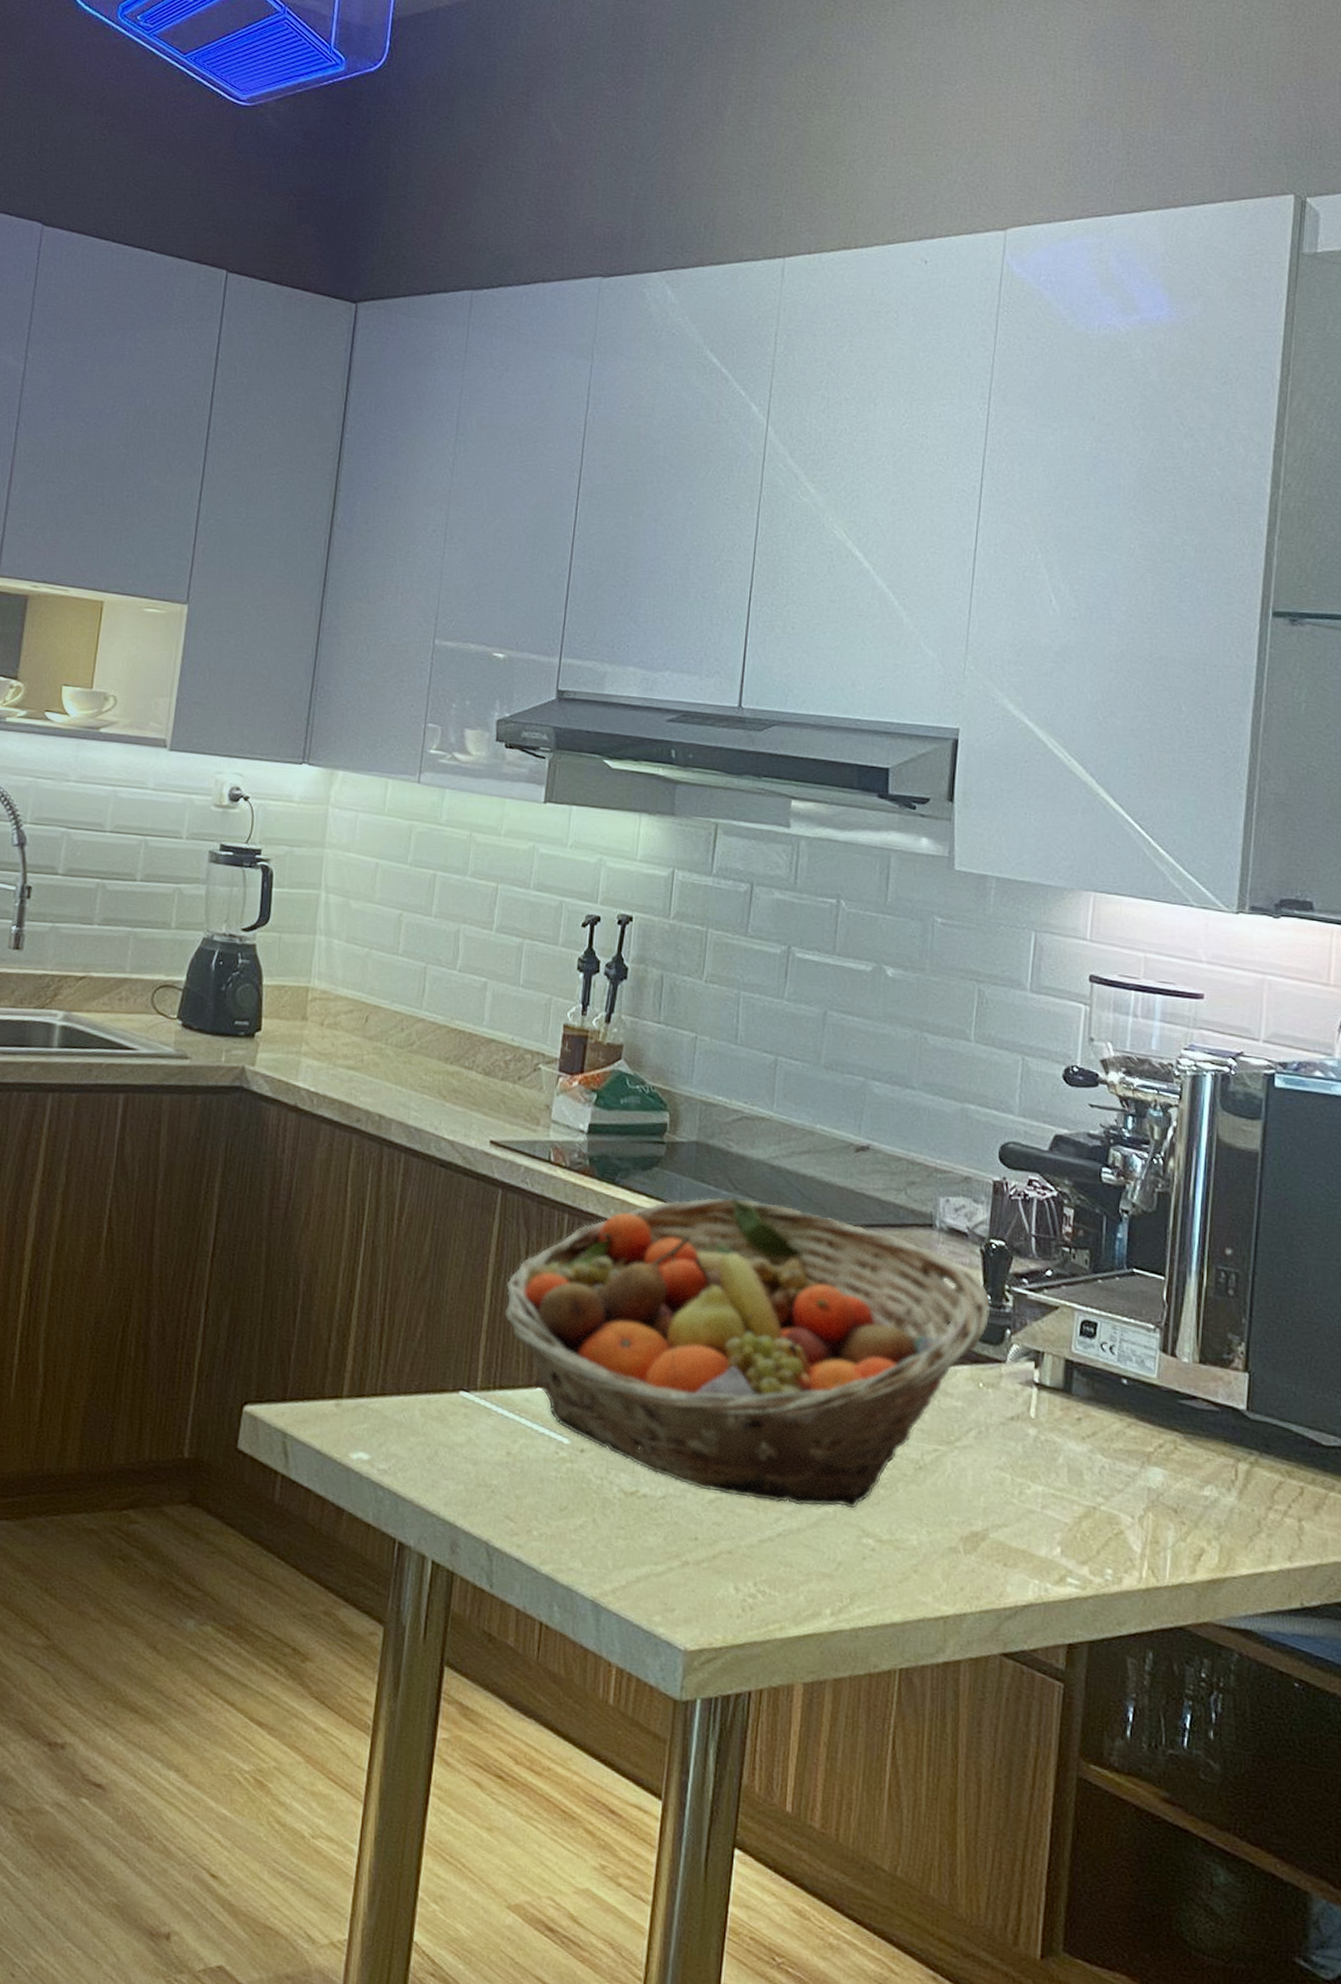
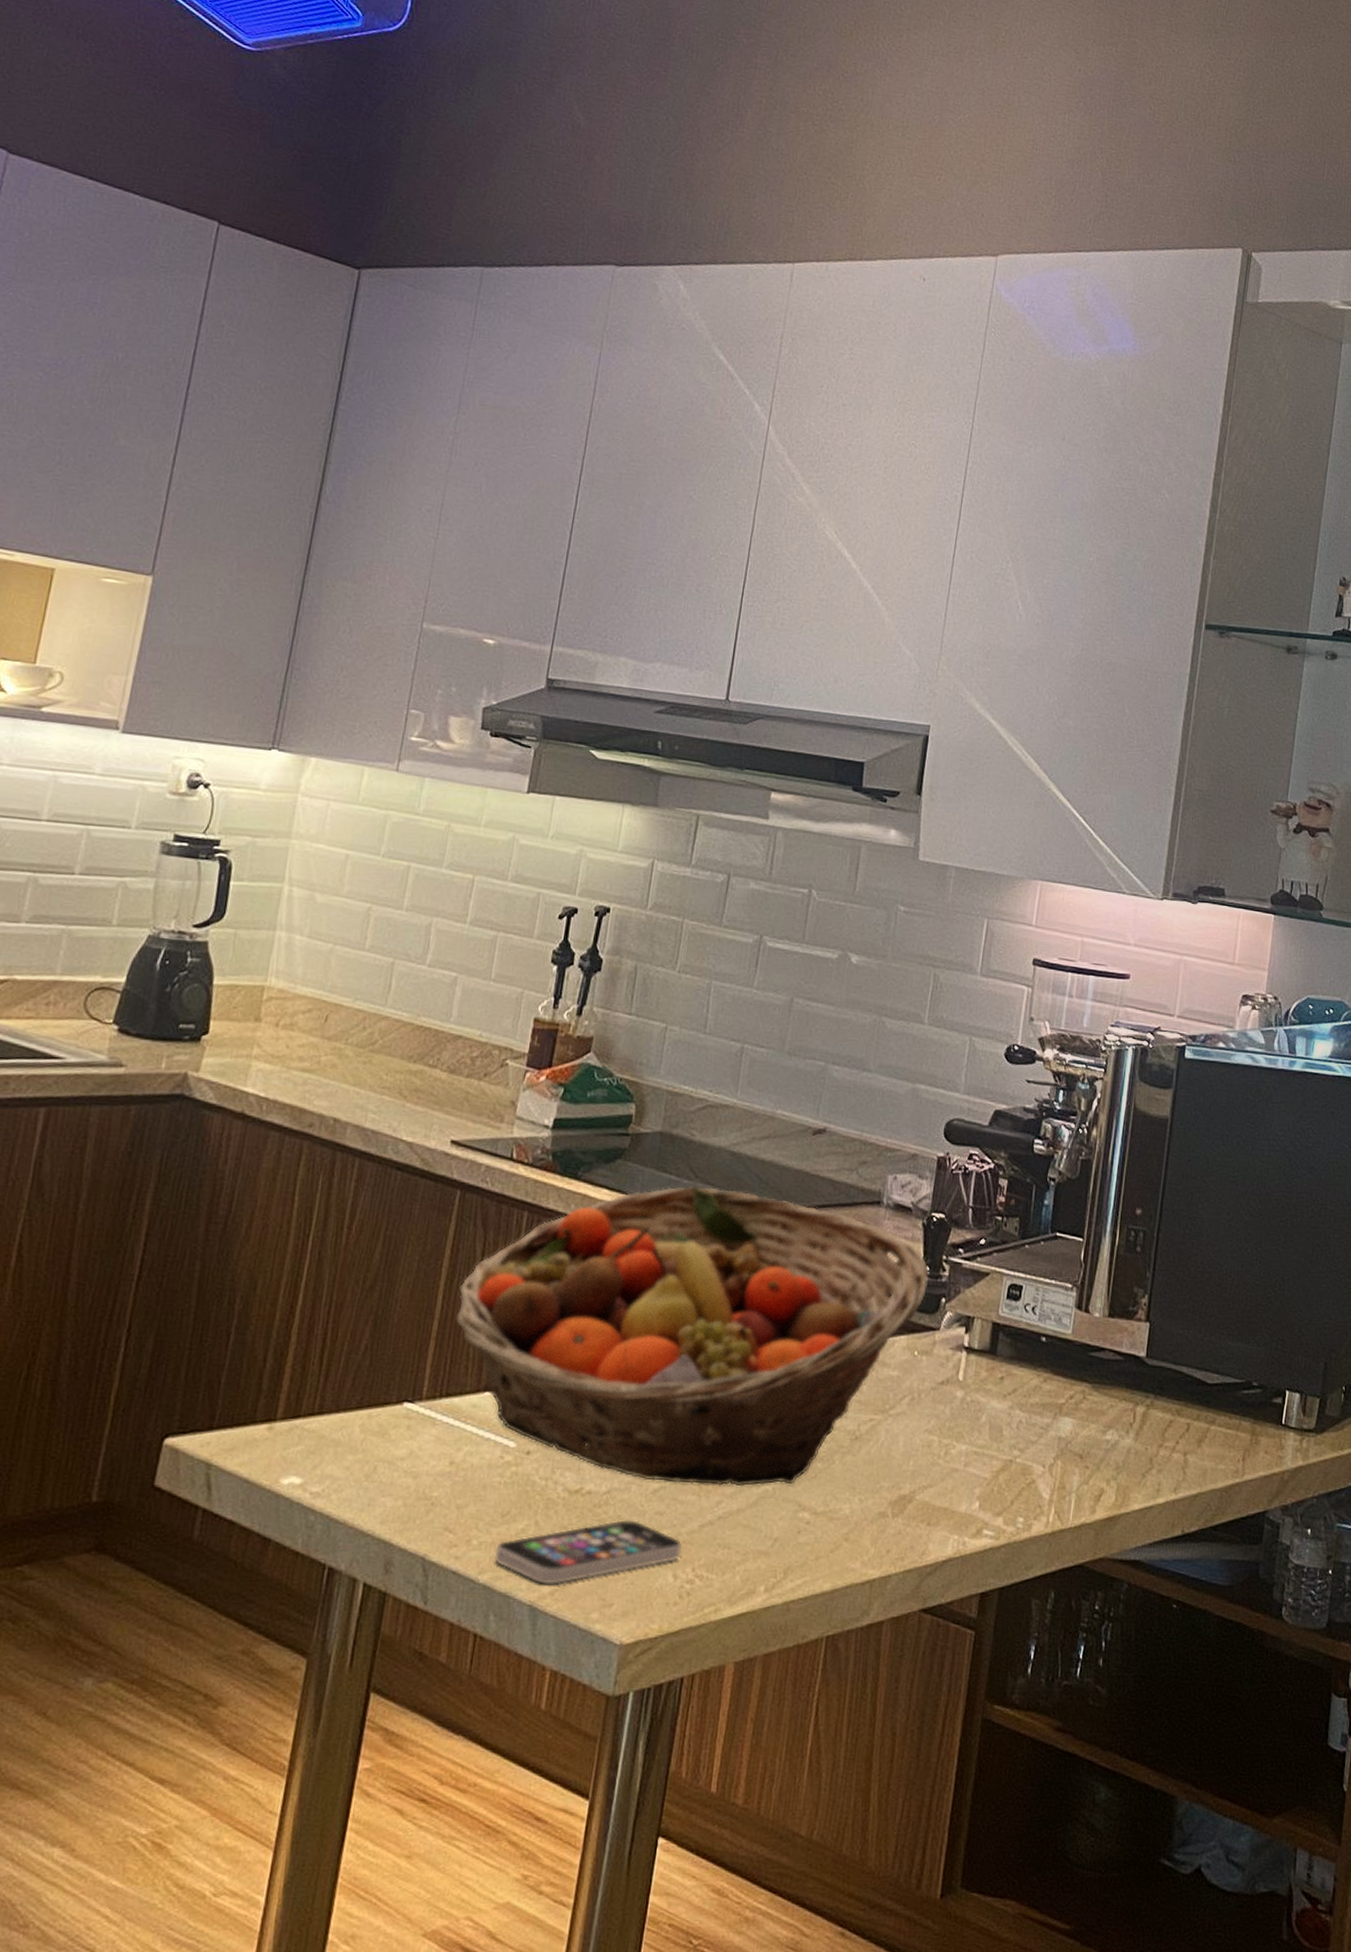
smartphone: none [555,1526,743,1584] -> present [494,1520,683,1585]

